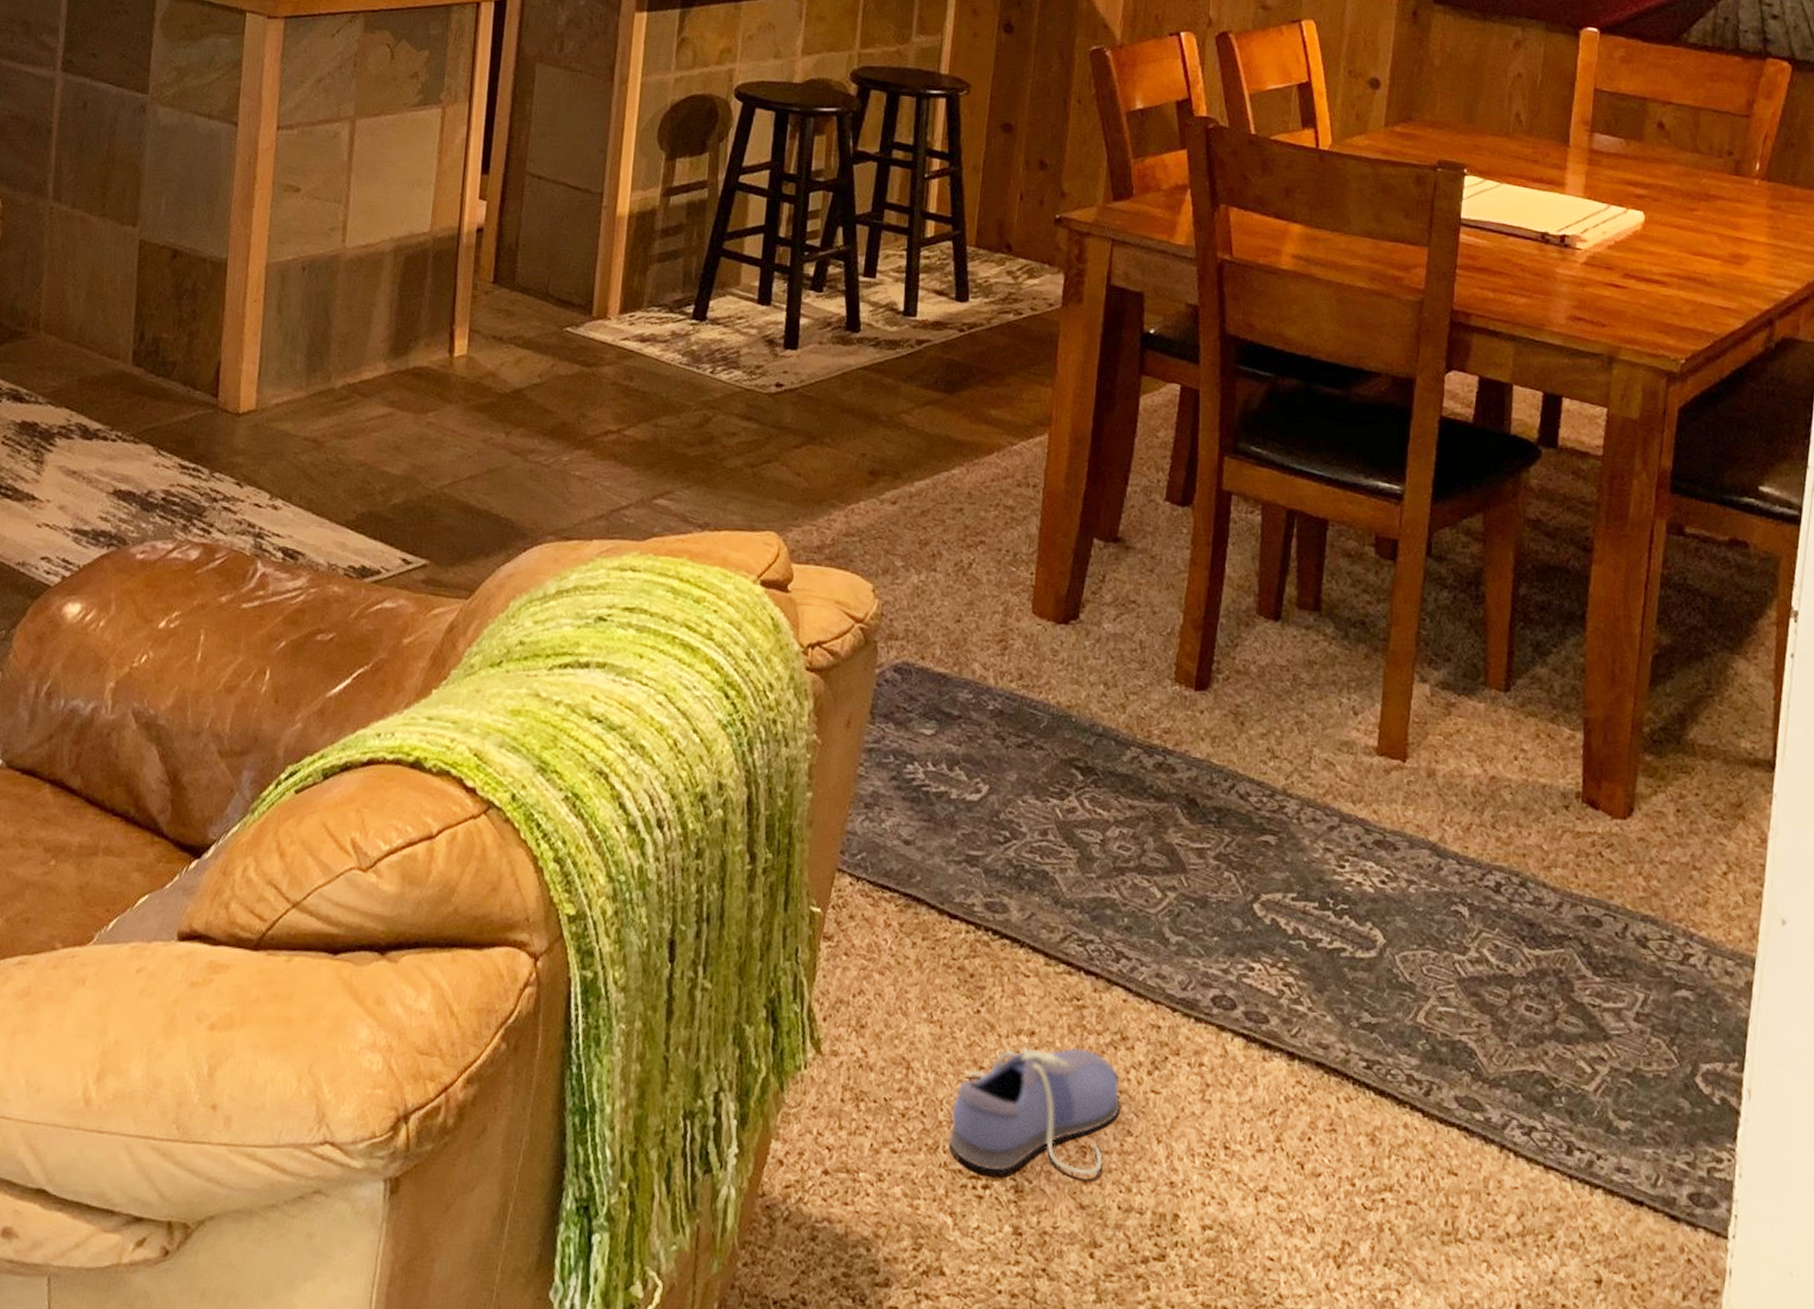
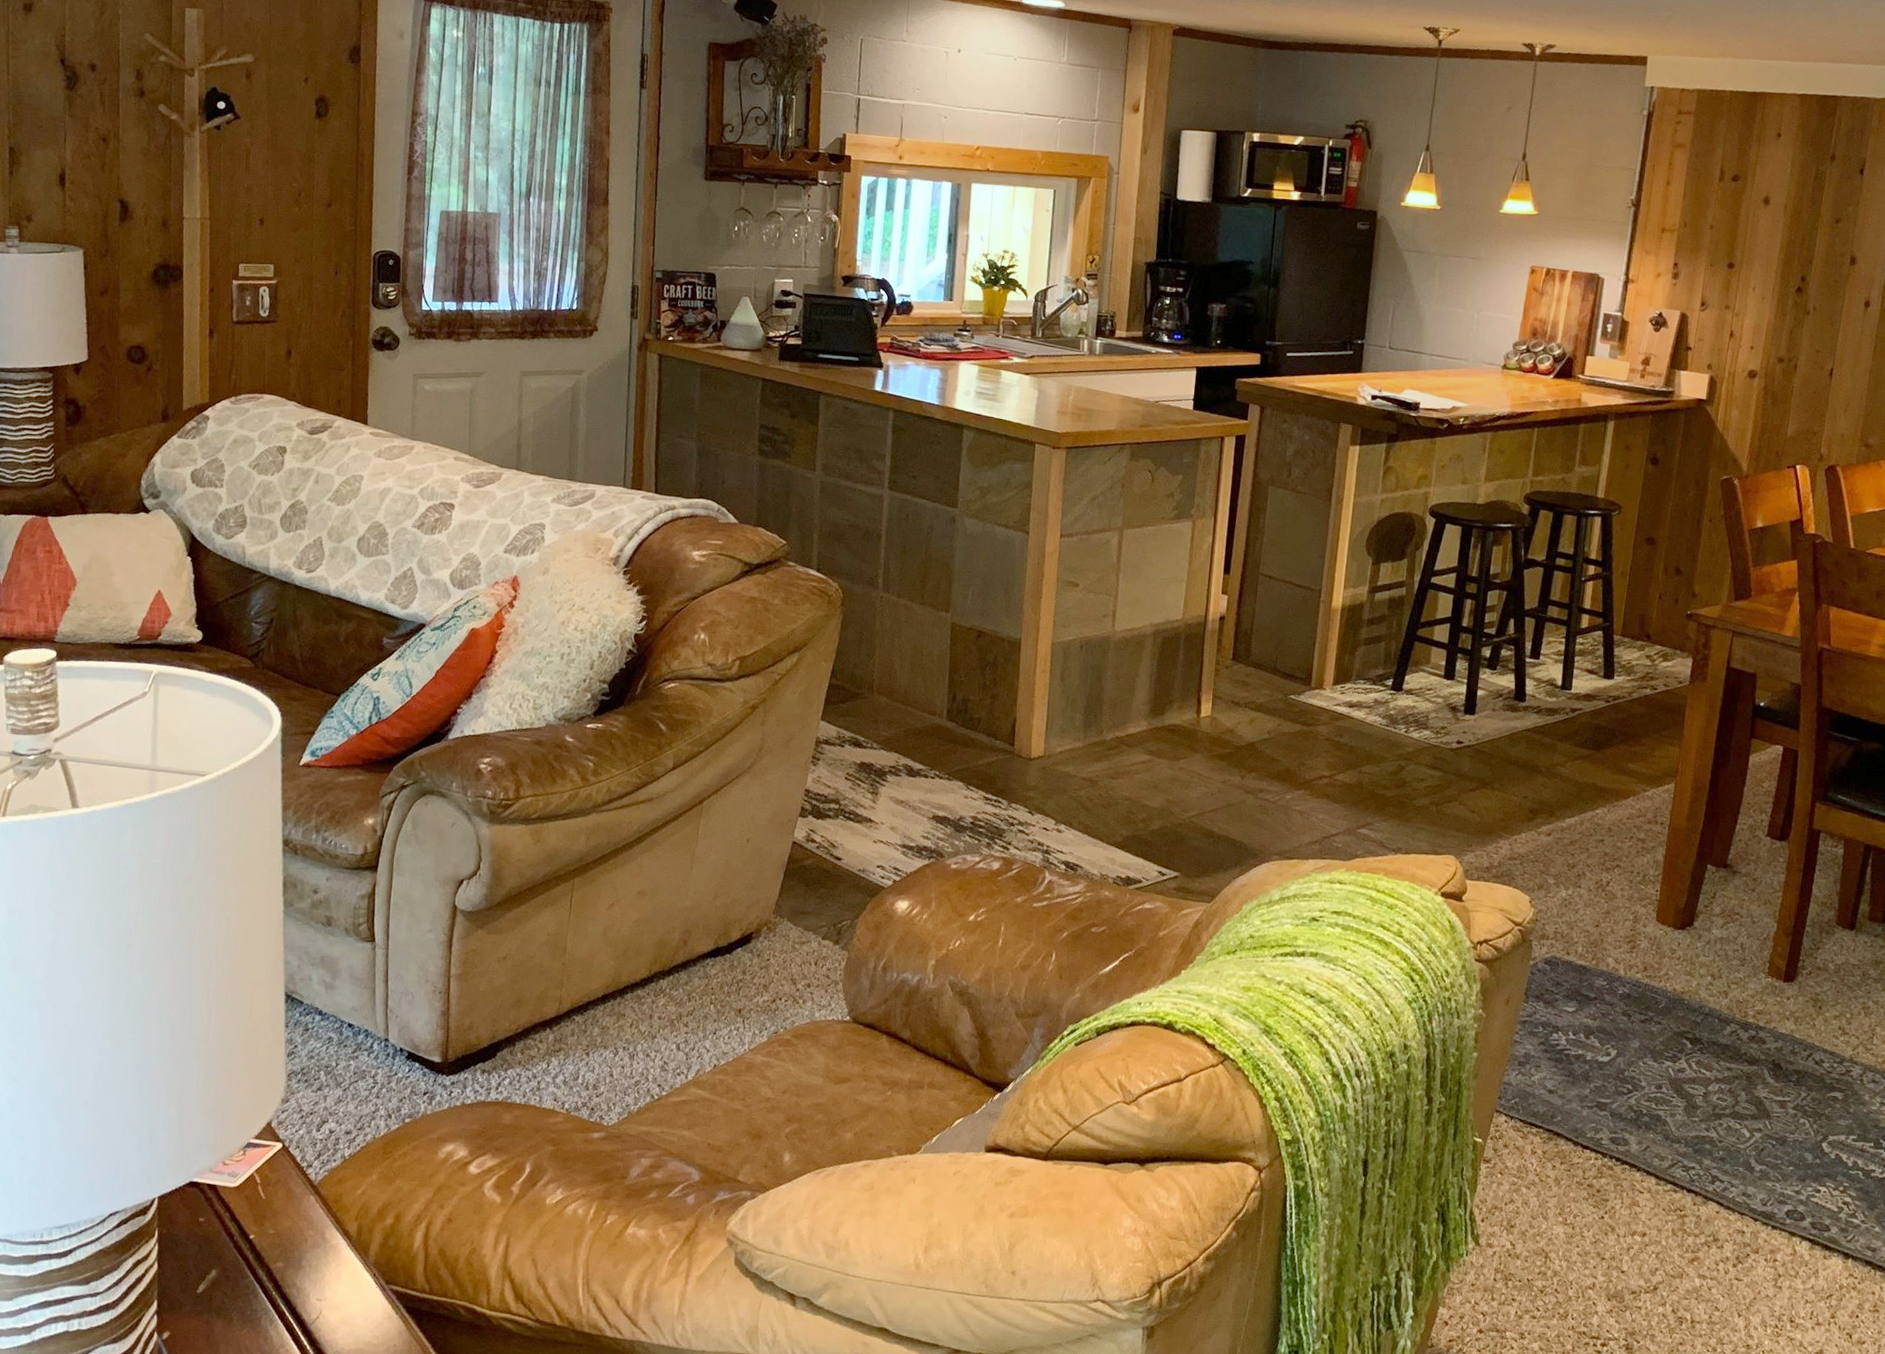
shoe: present [947,1046,1121,1176] -> none [1575,1244,1711,1339]

